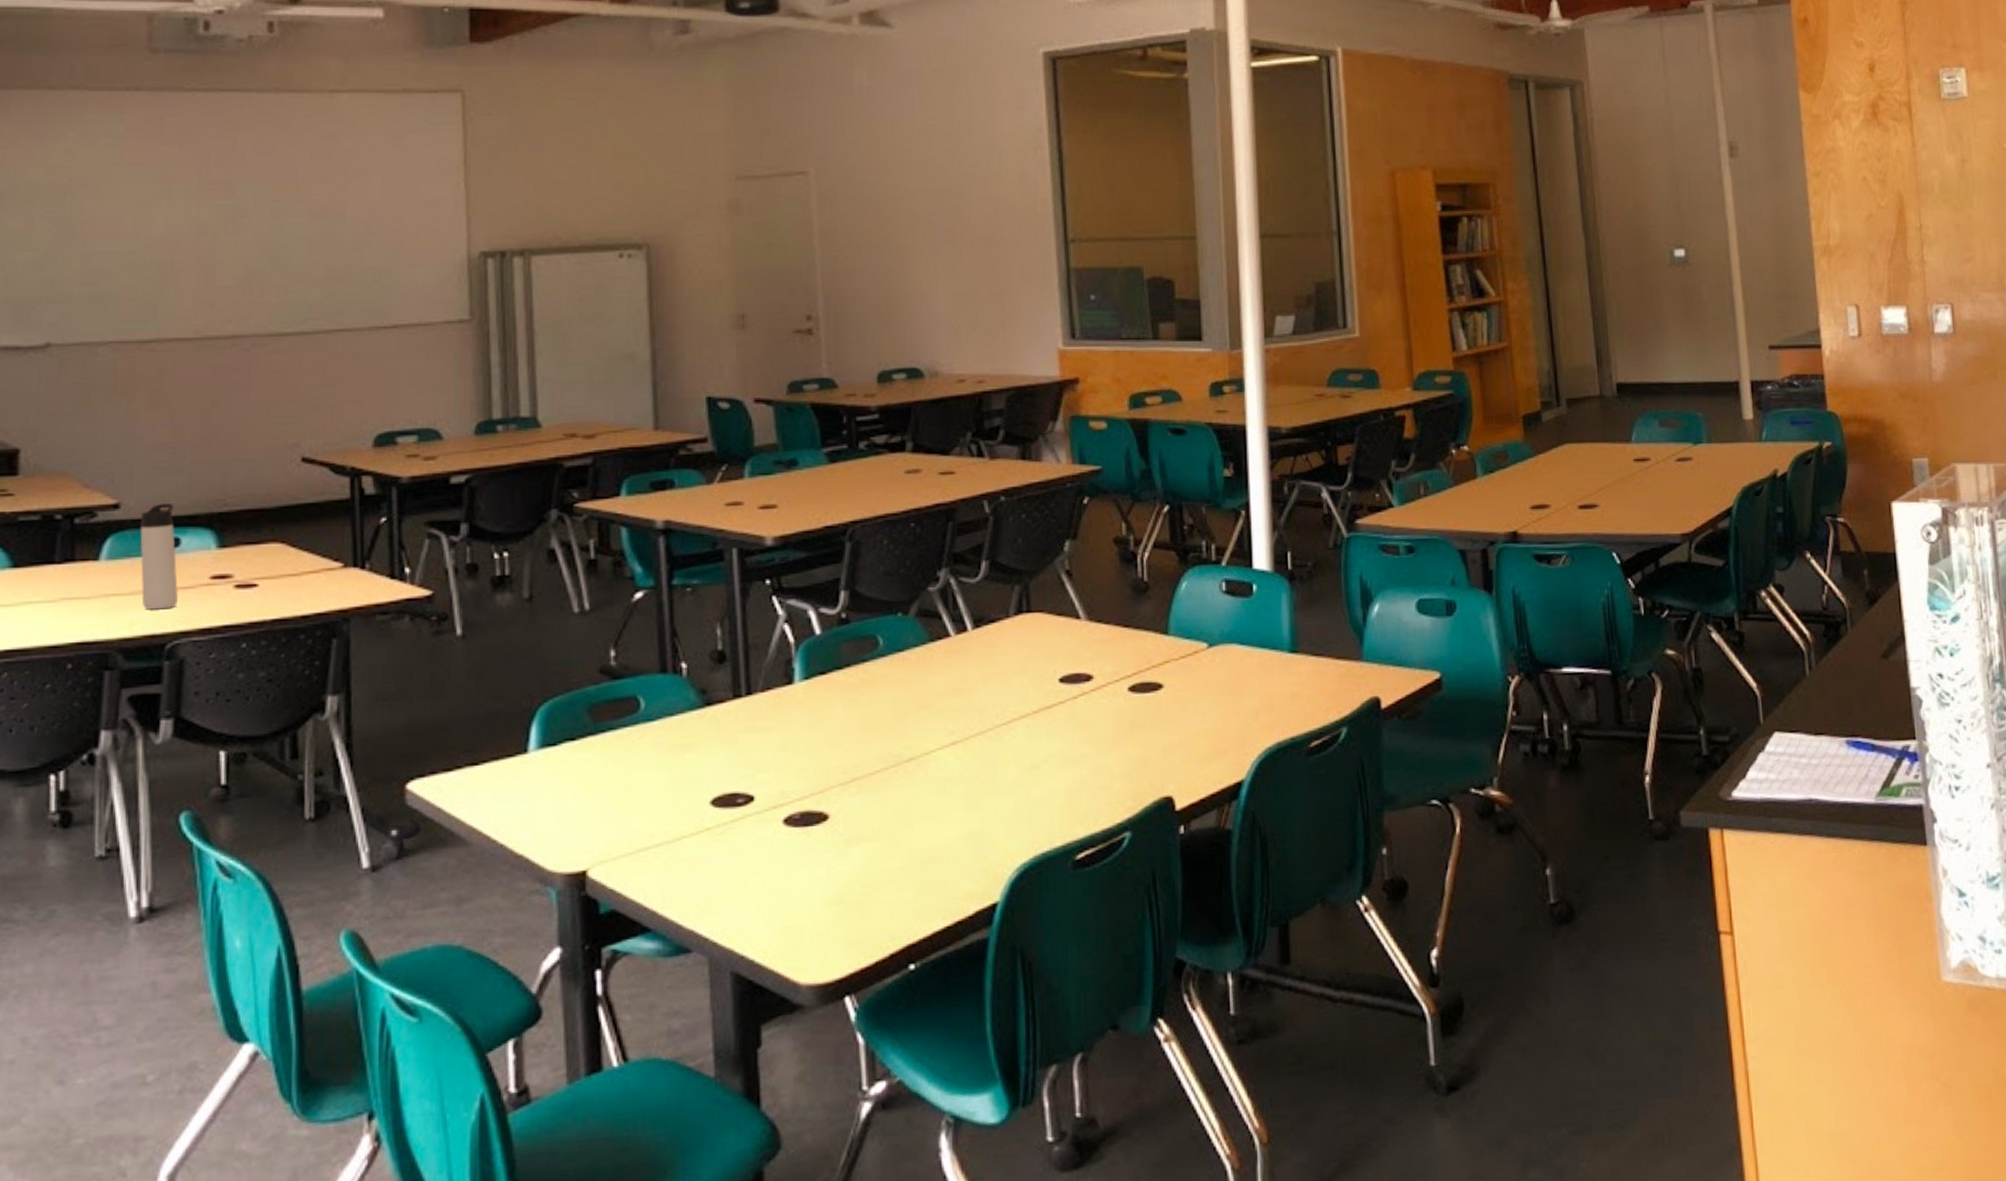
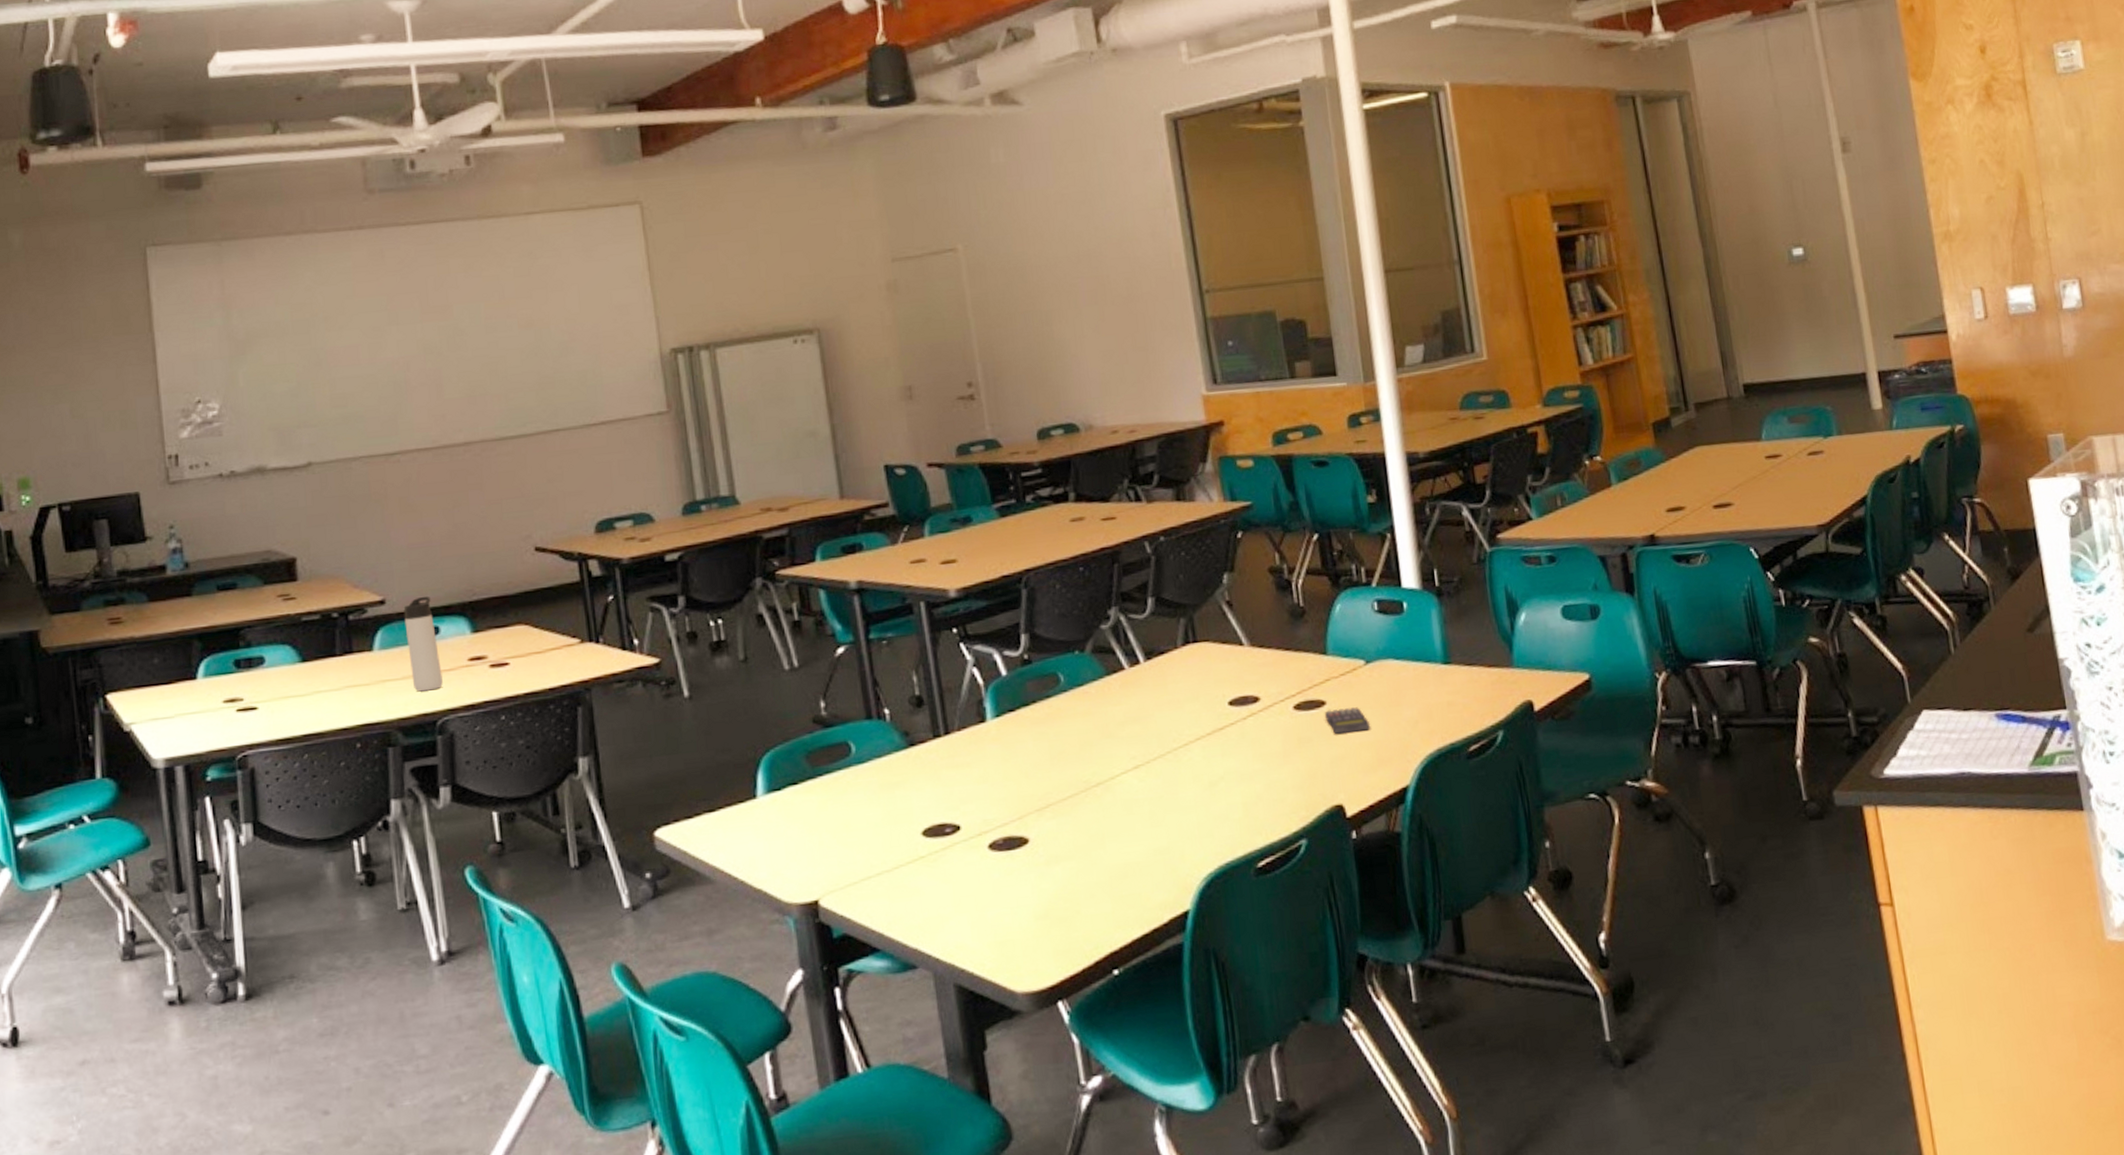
calculator: none [1160,693,1209,720] -> present [1324,707,1371,734]

